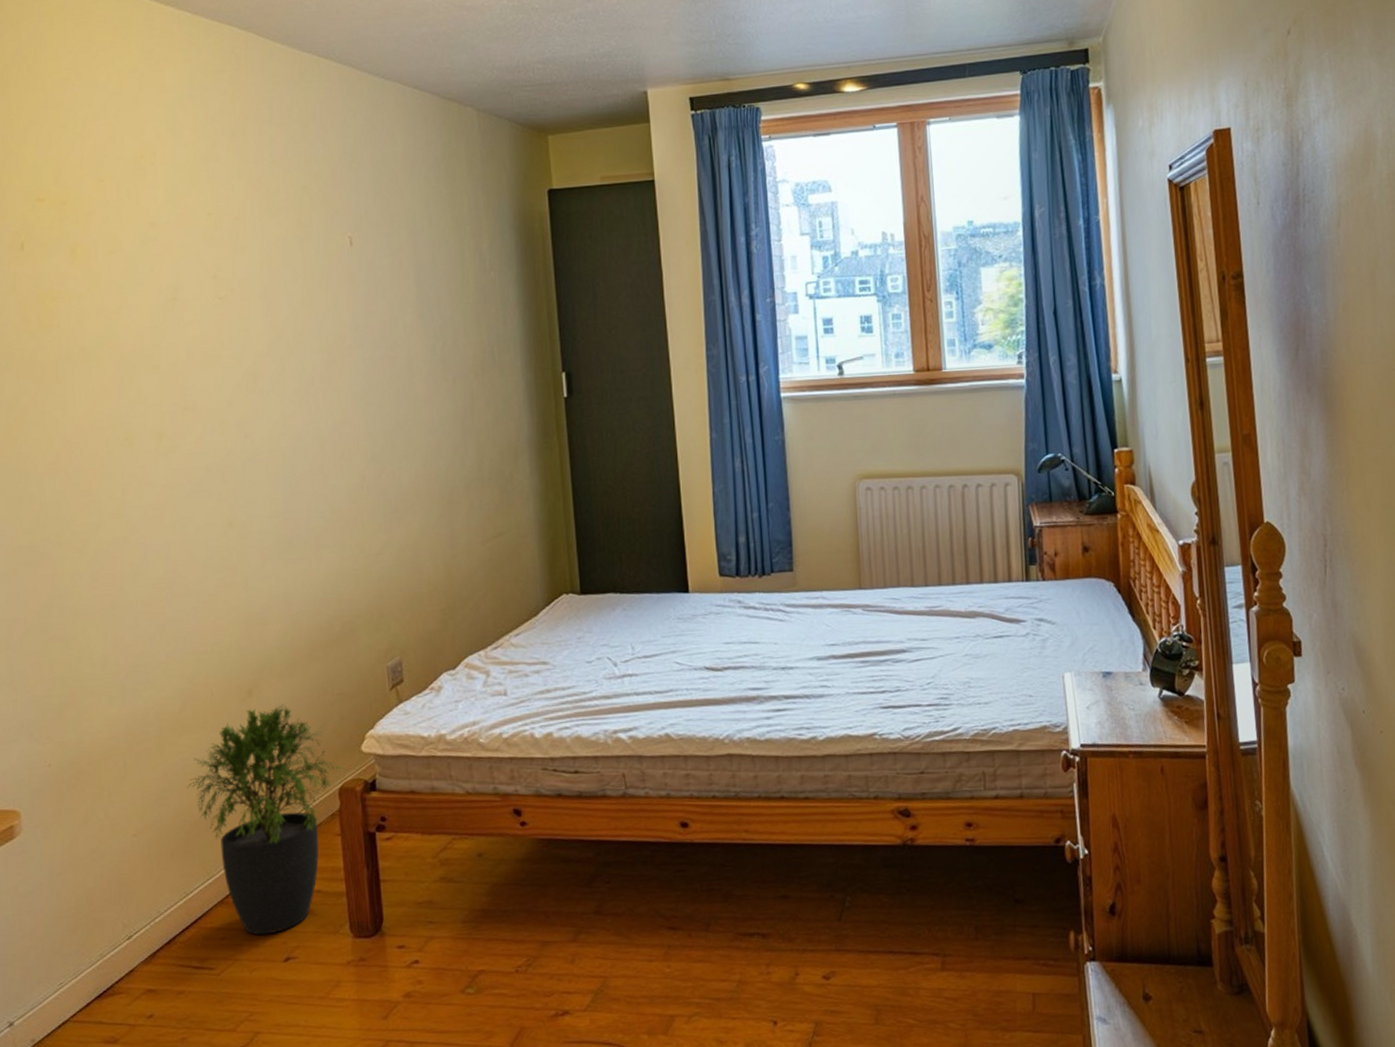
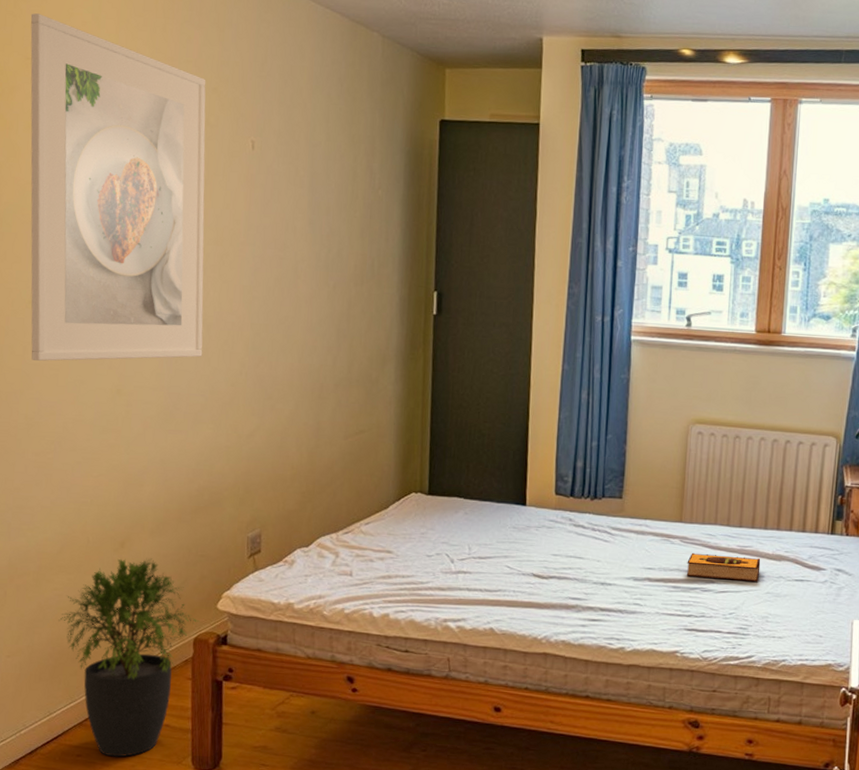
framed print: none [100,132,318,502] -> present [30,13,206,361]
hardback book: none [873,617,955,648] -> present [686,552,761,582]

